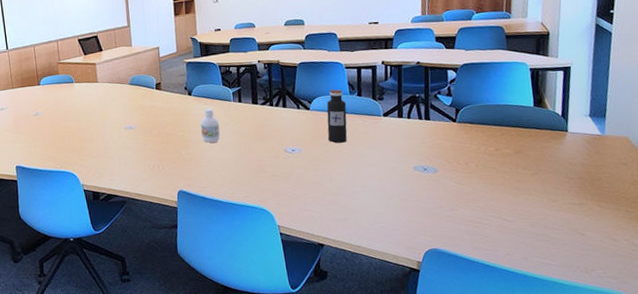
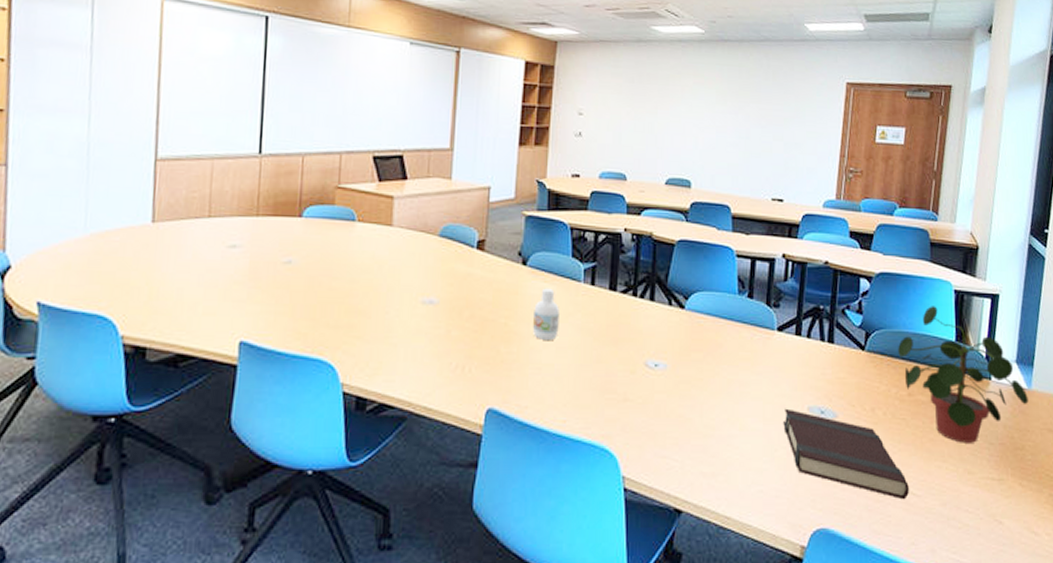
water bottle: present [326,89,348,143] -> none [703,284,733,362]
book: none [395,169,502,225] -> present [783,408,909,500]
potted plant: none [484,82,603,180] -> present [898,306,1029,443]

